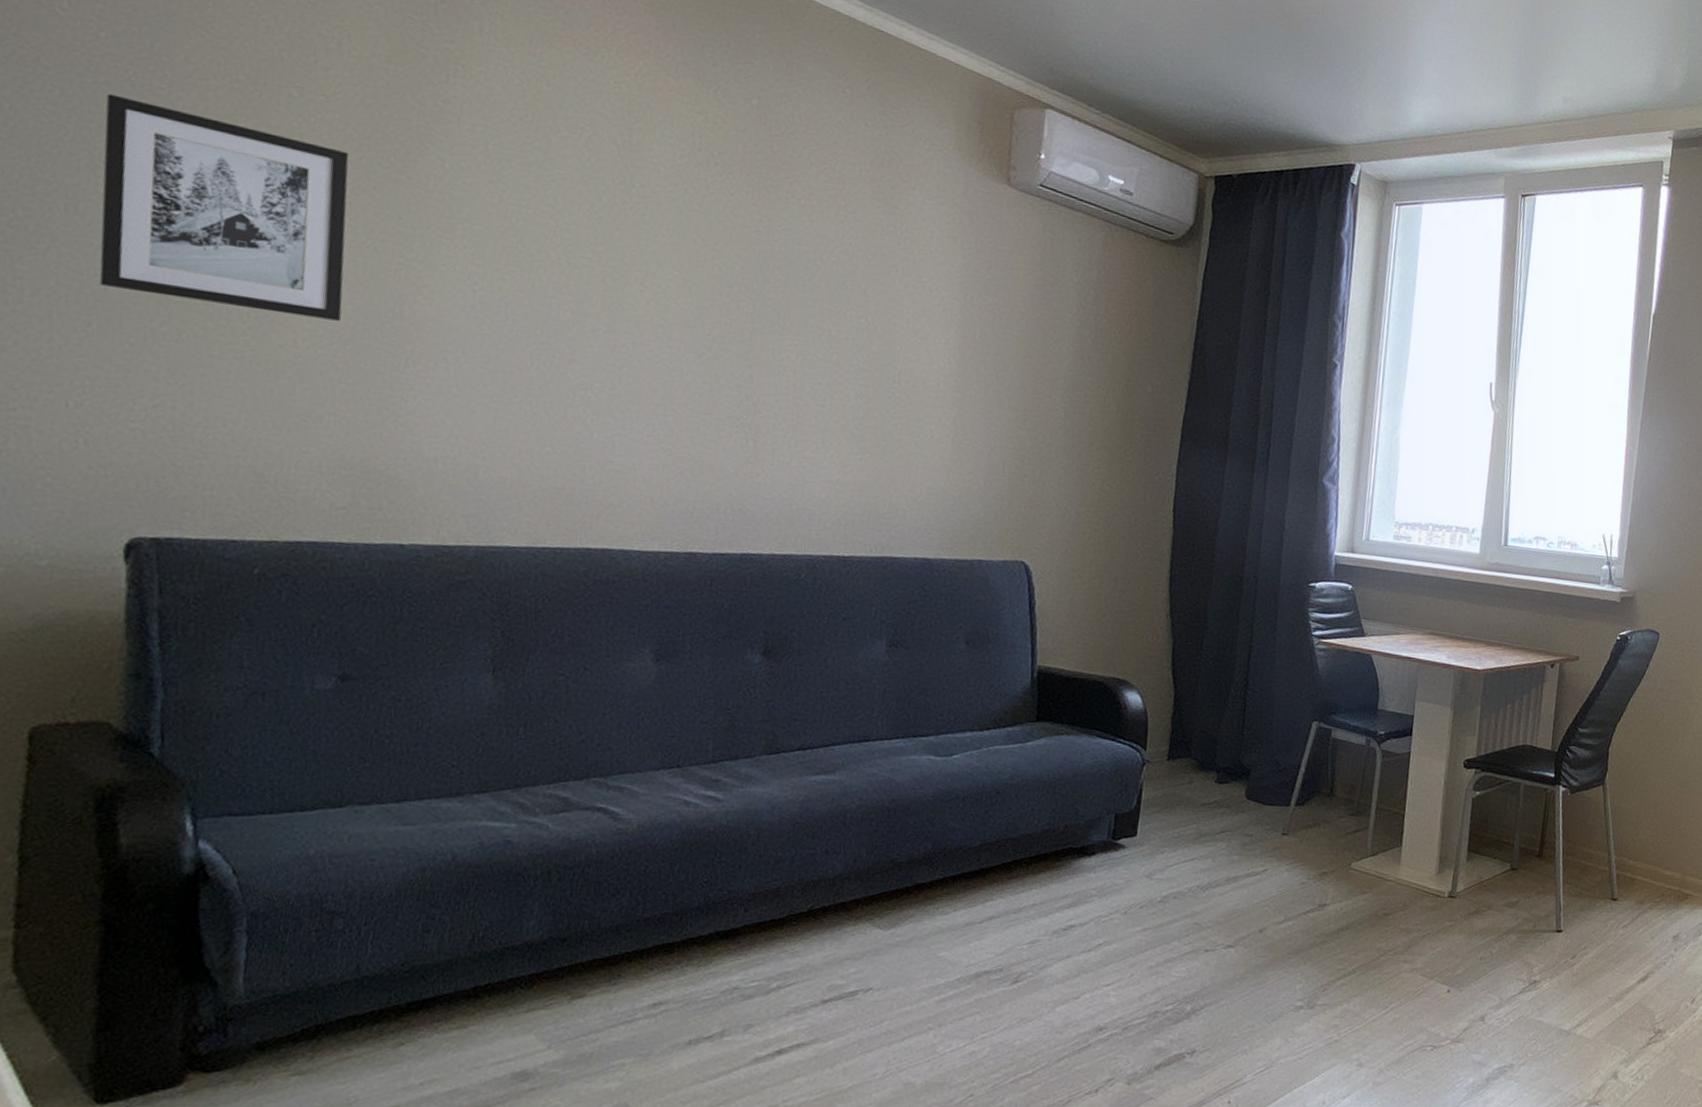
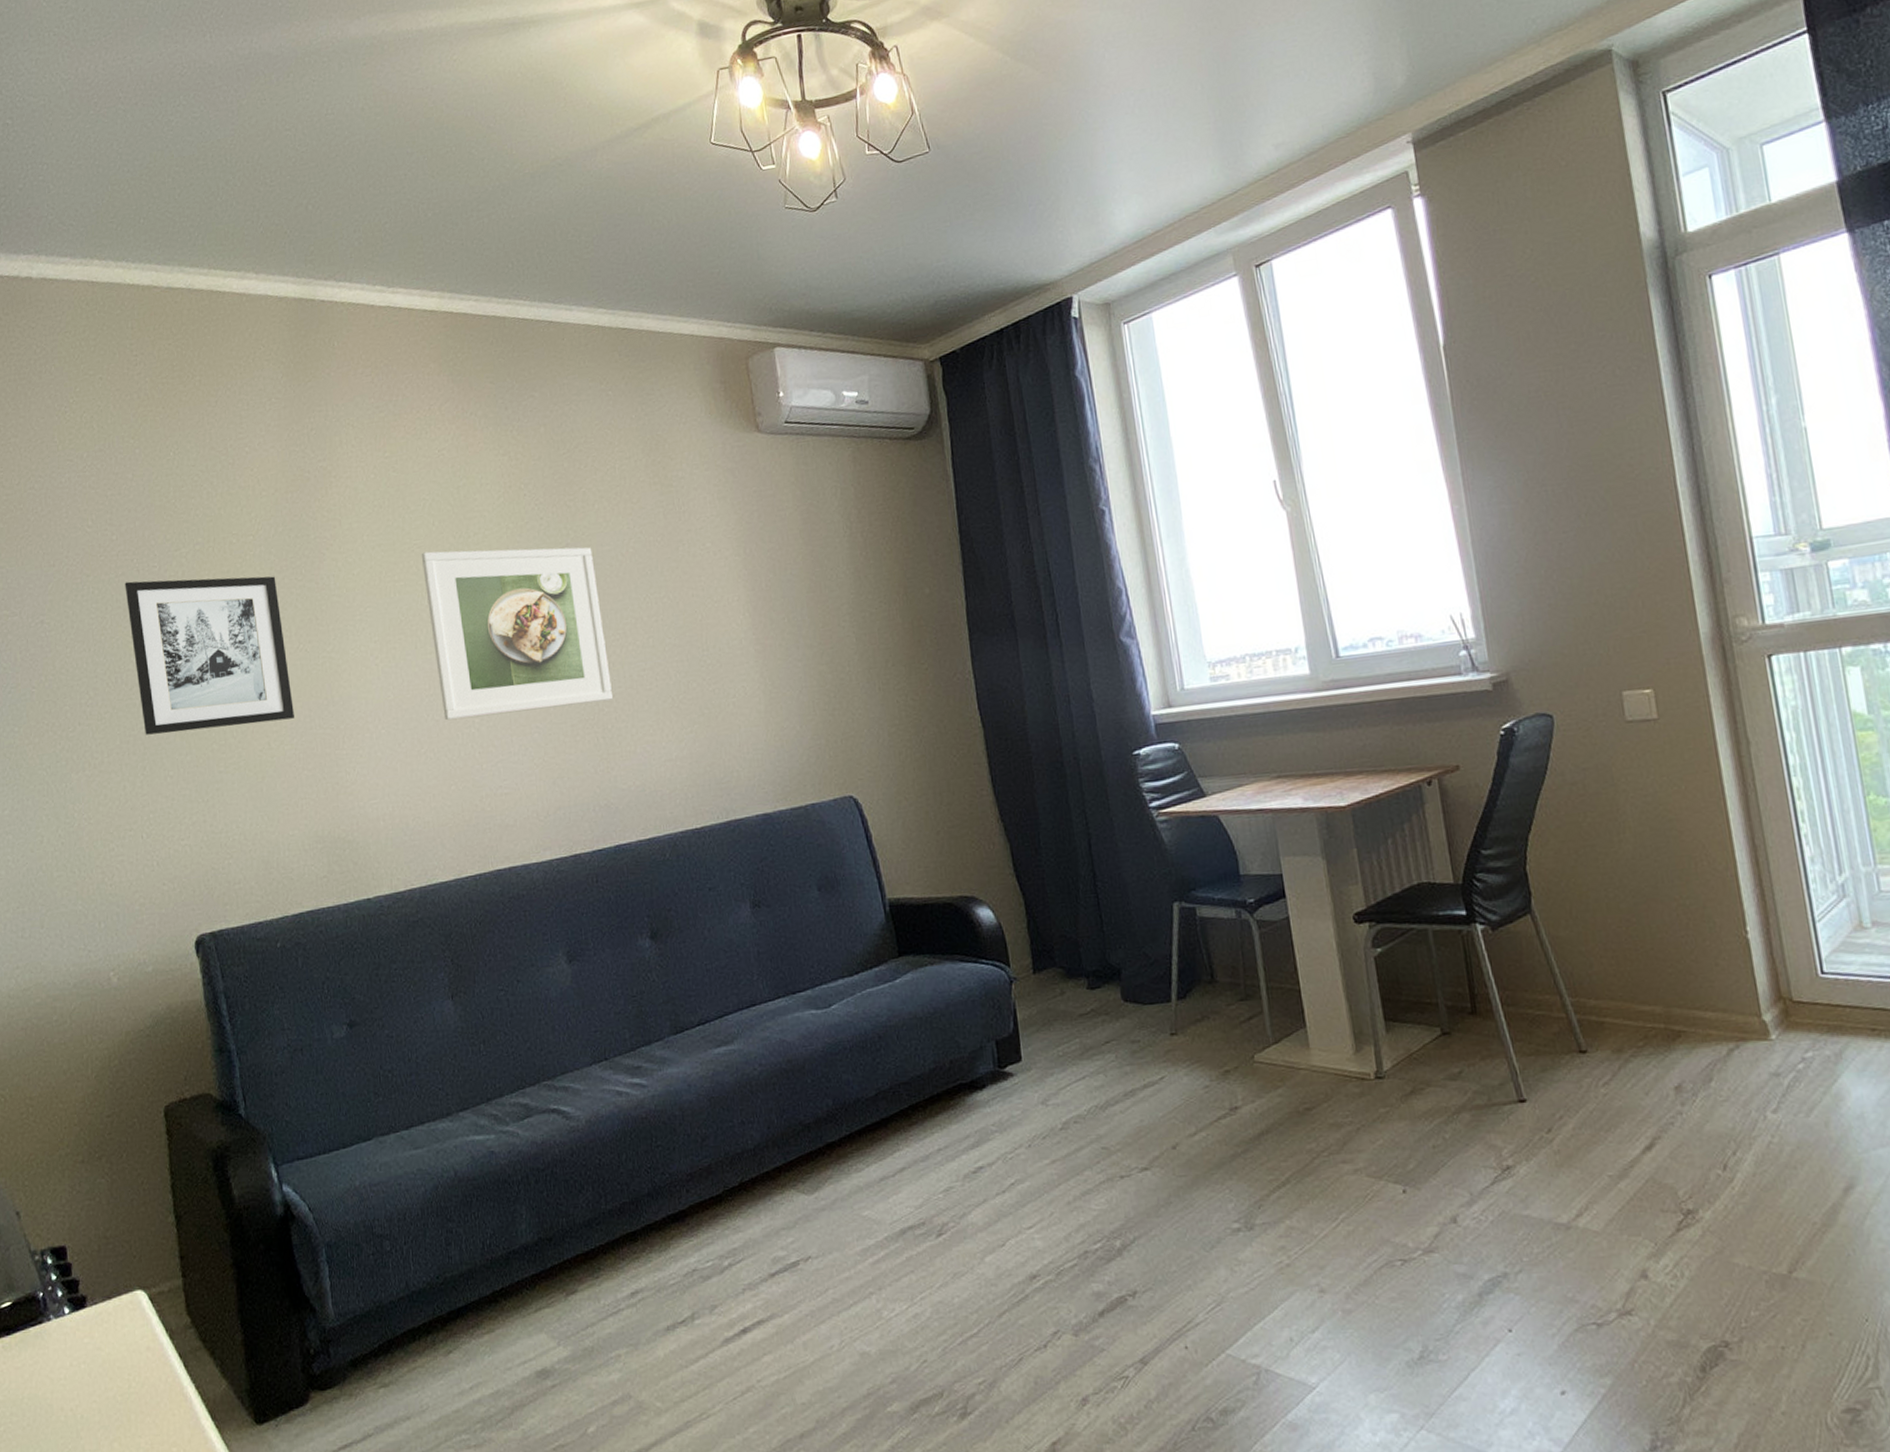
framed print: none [553,185,787,405] -> present [421,547,613,721]

